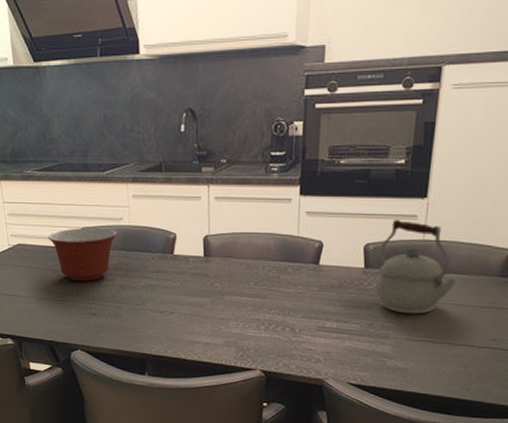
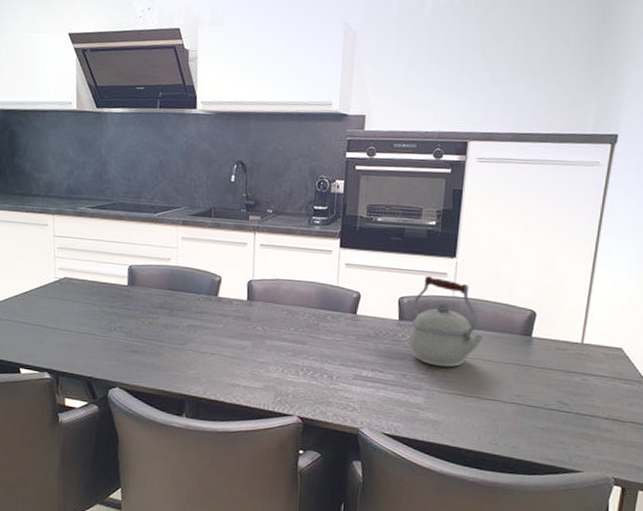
mixing bowl: present [47,228,117,282] -> none [95,265,164,319]

